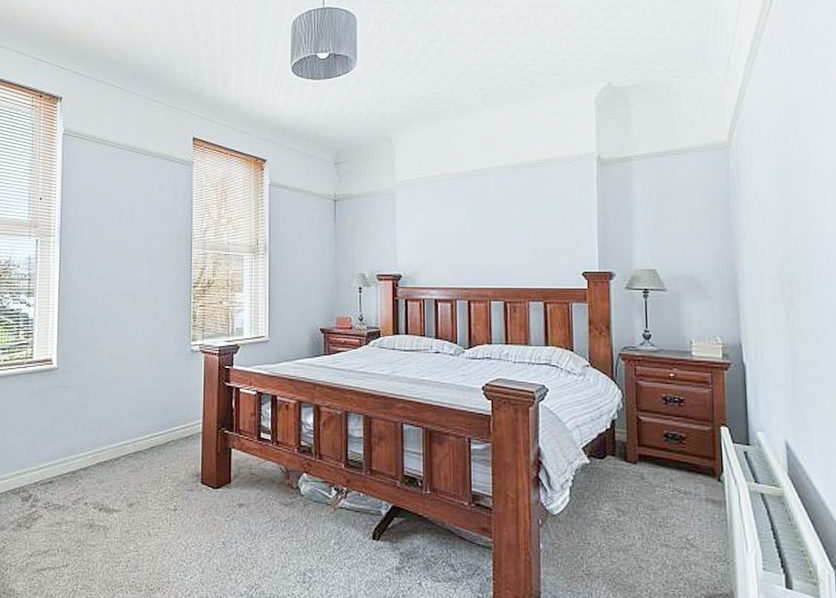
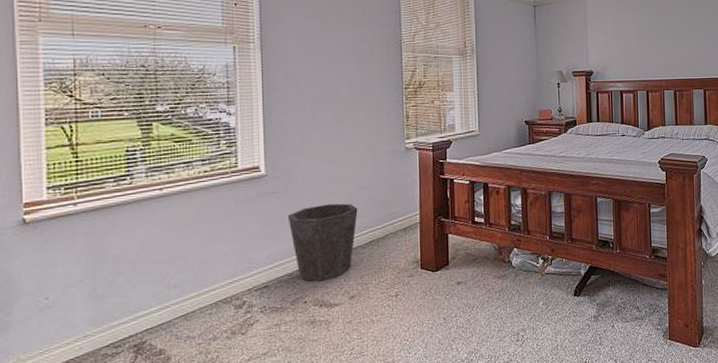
waste bin: none [74,403,141,484] -> present [287,203,358,281]

